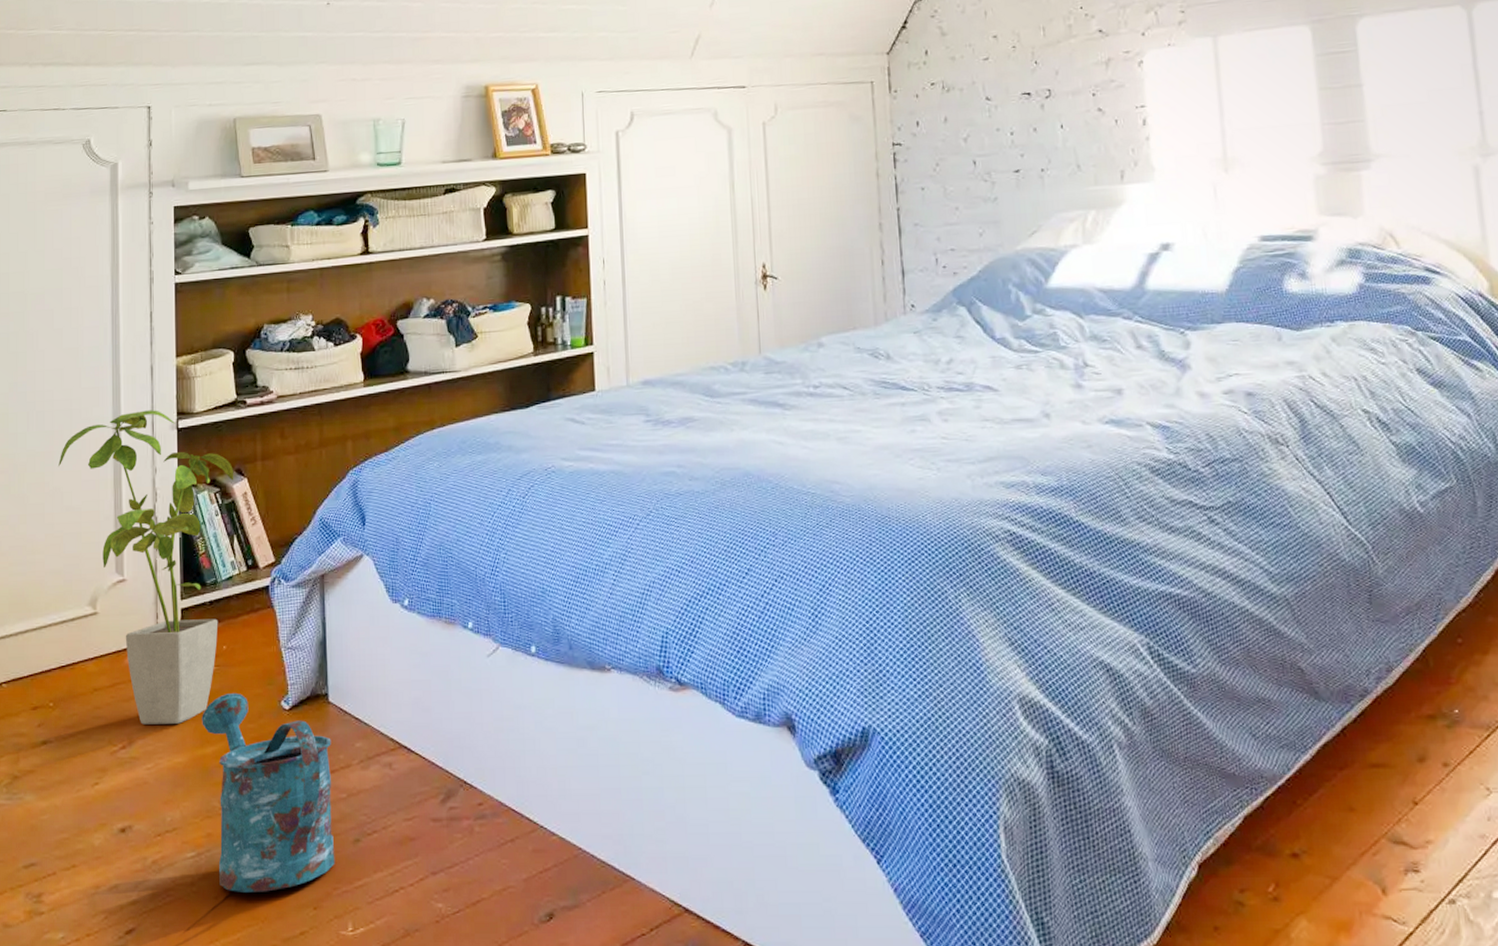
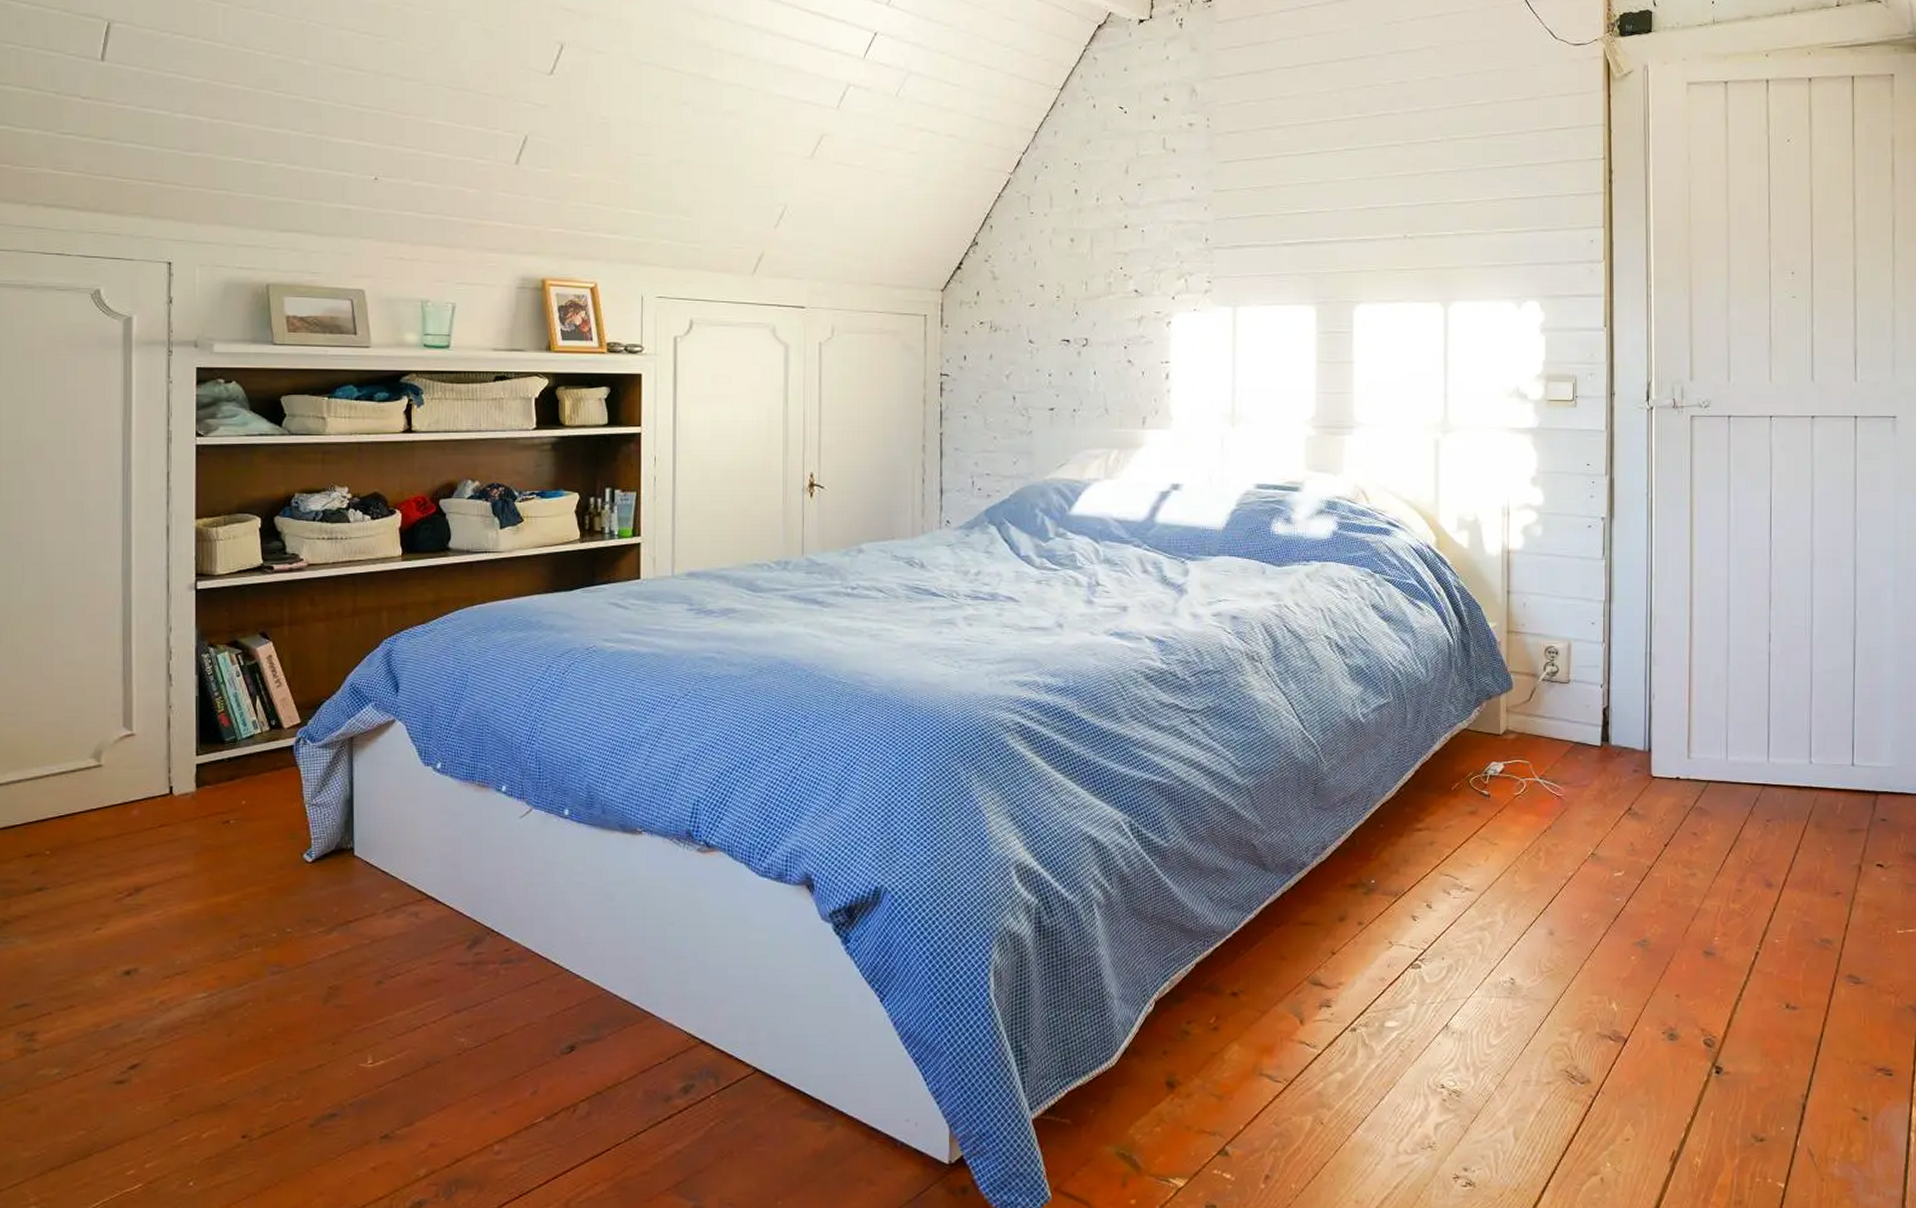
house plant: present [59,410,234,725] -> none [59,569,258,874]
watering can: present [202,693,335,892] -> none [217,846,356,1030]

